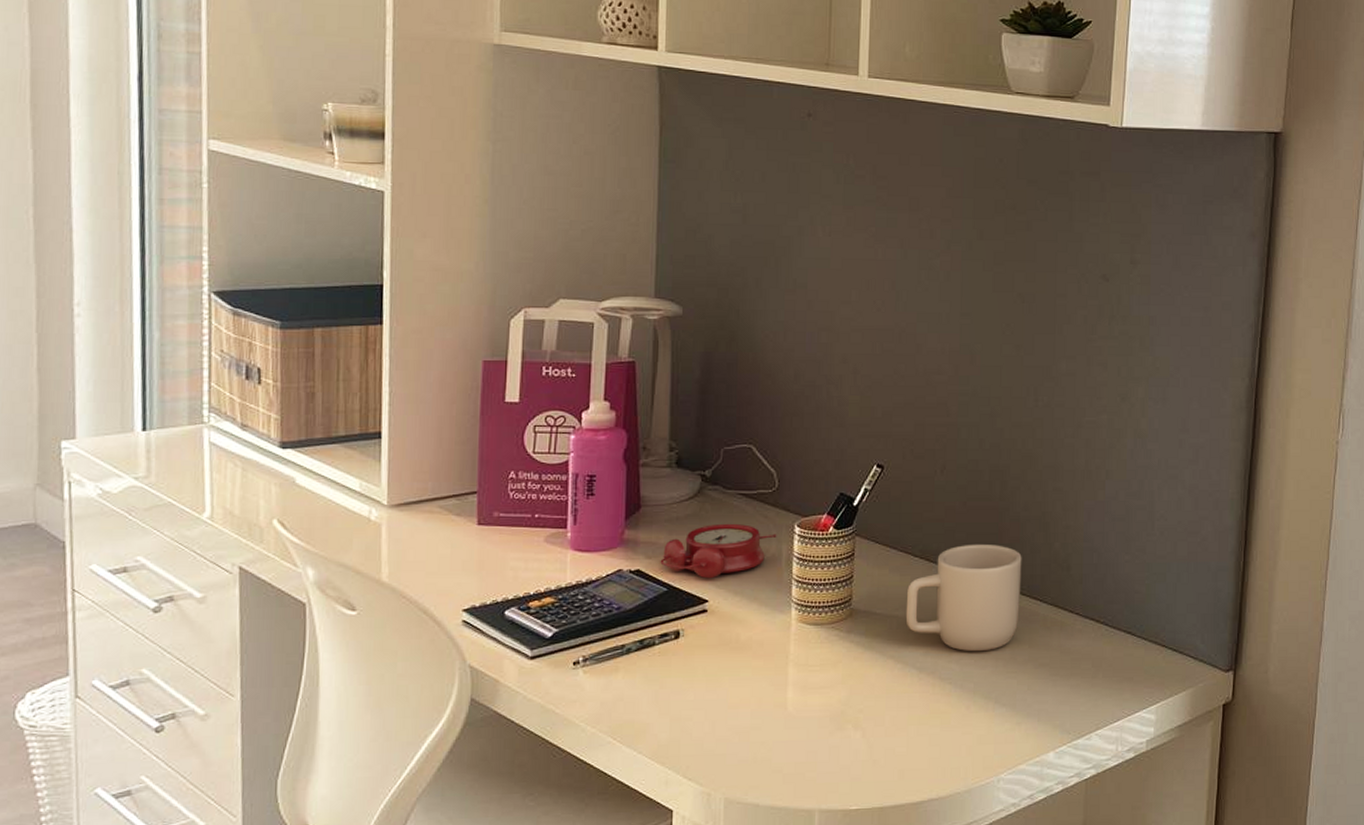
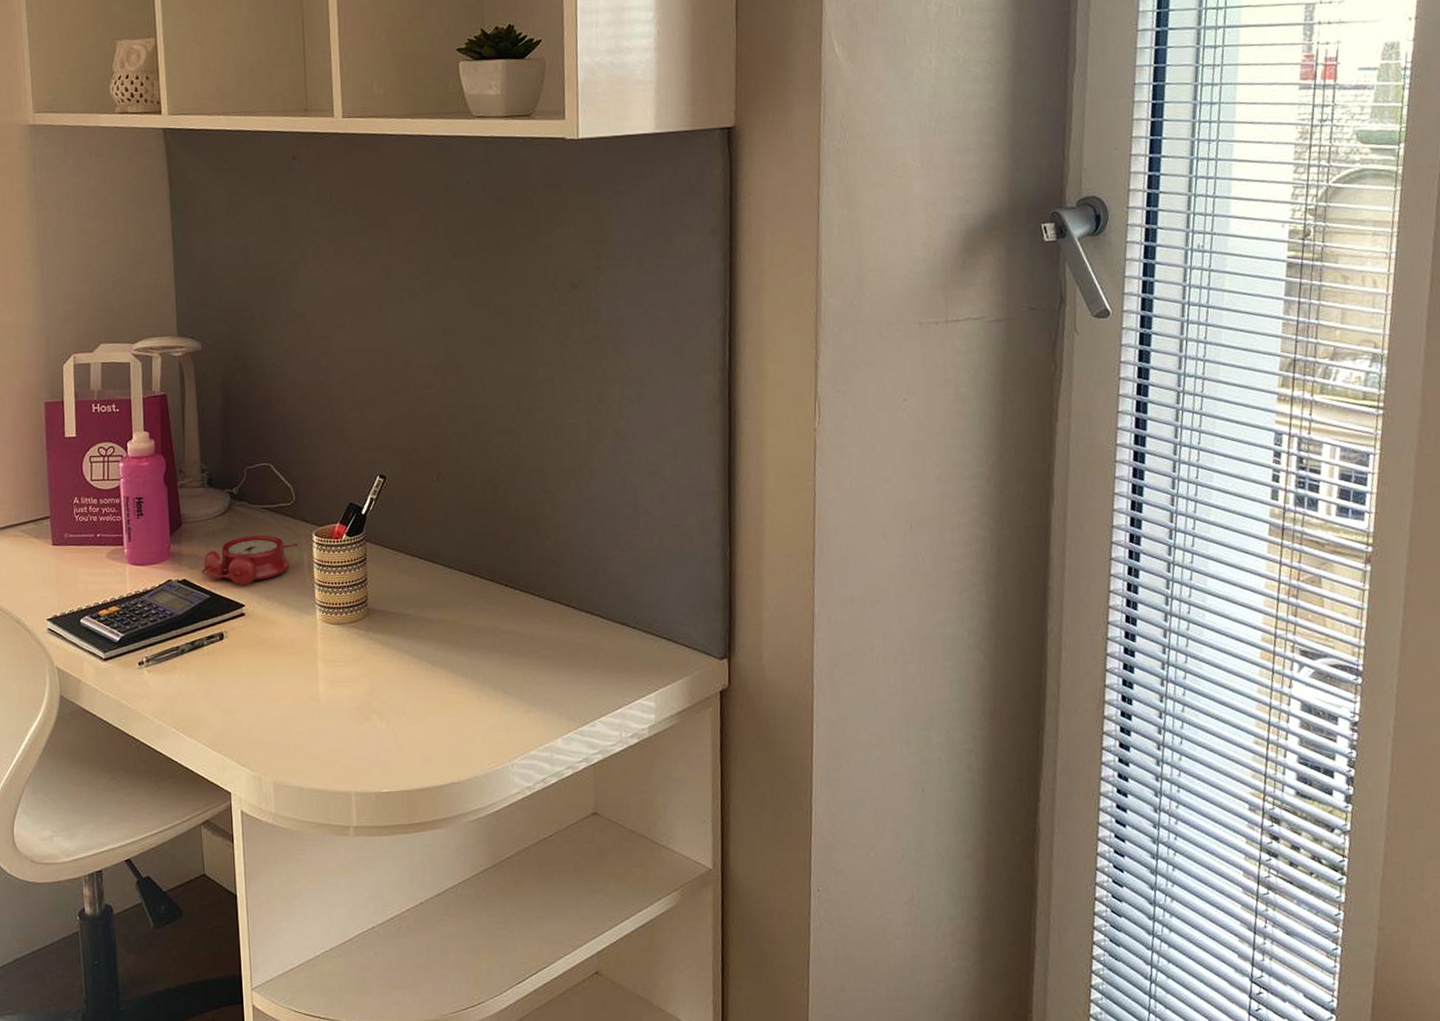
mug: present [905,543,1022,652] -> none [415,544,520,646]

